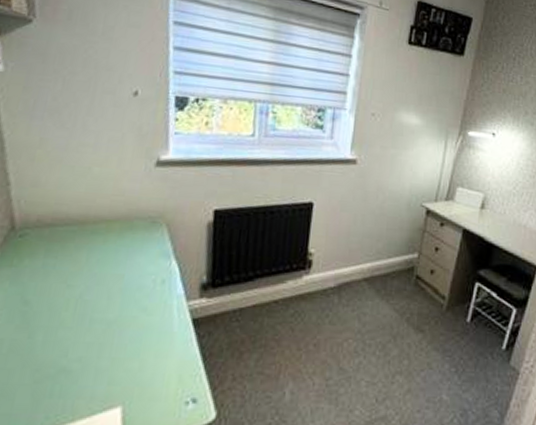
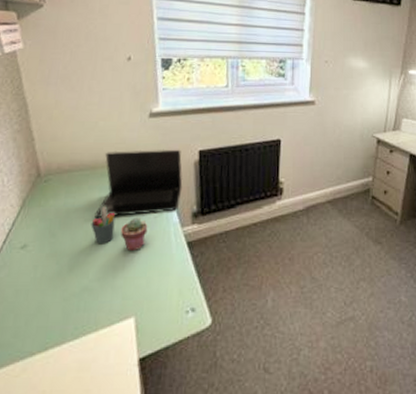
pen holder: none [74,270,106,317] -> present [91,206,115,244]
laptop: none [80,204,193,284] -> present [94,149,183,217]
potted succulent: none [111,286,146,326] -> present [120,218,148,250]

